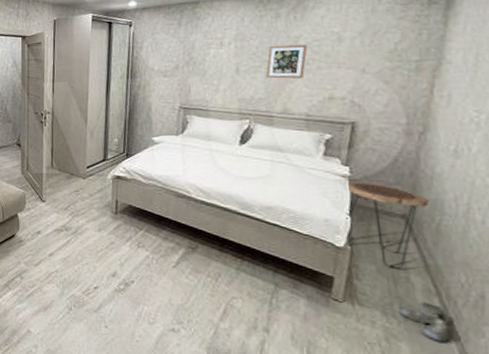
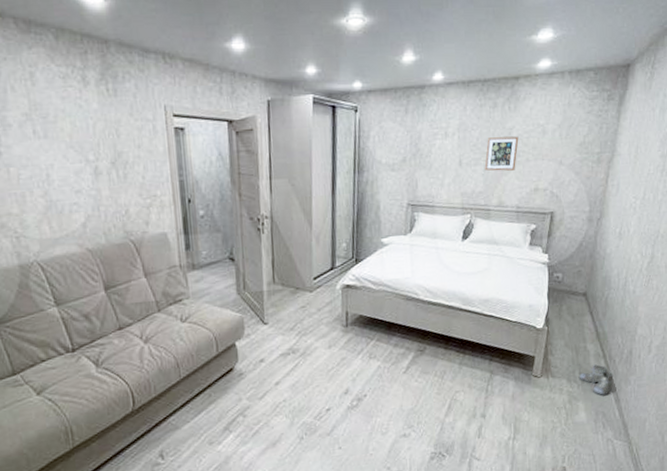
side table: present [345,181,430,270] -> none [545,266,602,341]

